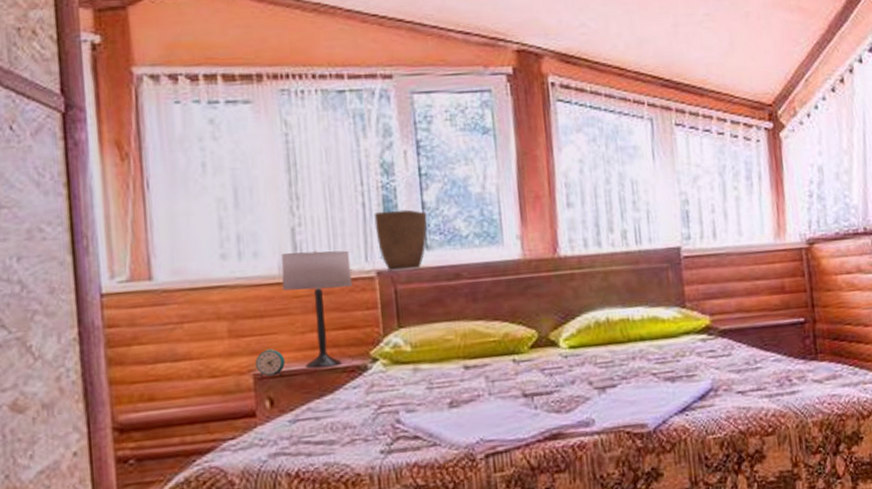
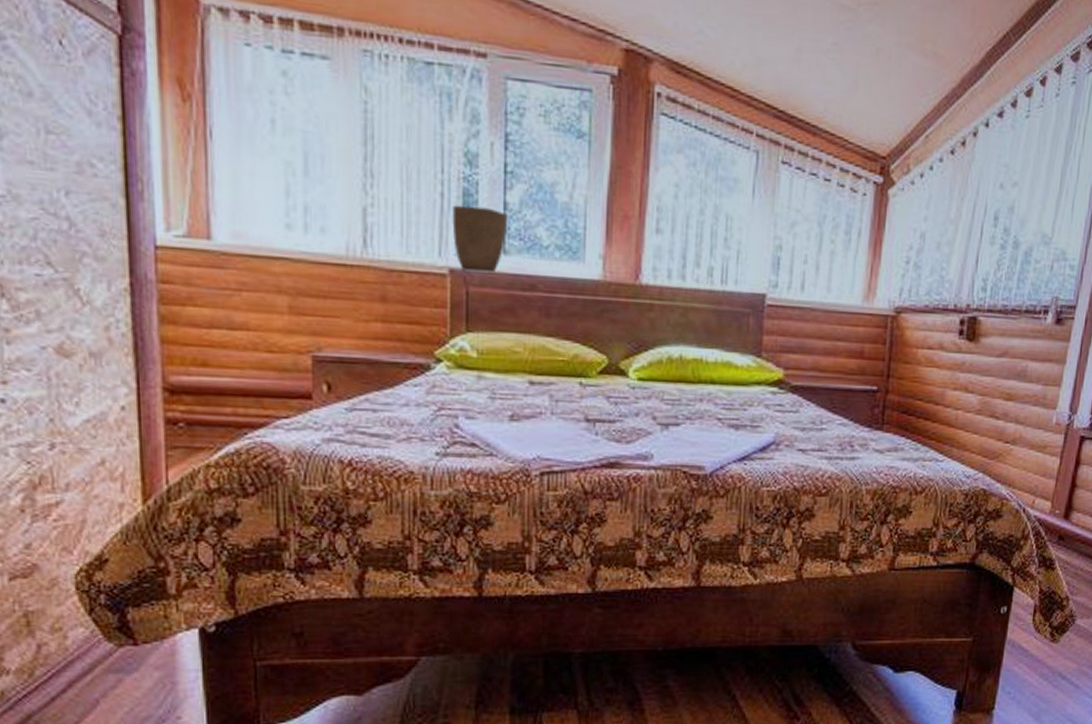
alarm clock: present [256,348,285,377] -> none [316,331,346,361]
table lamp: present [281,250,352,369] -> none [349,233,423,361]

